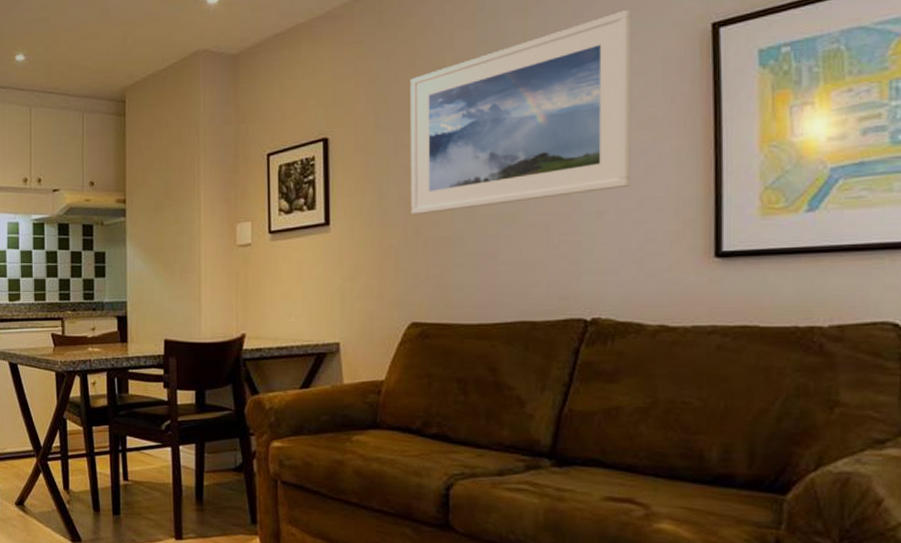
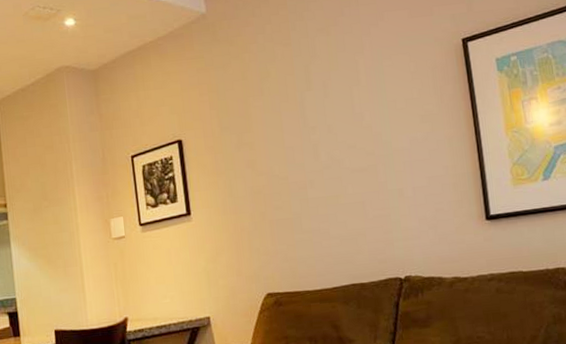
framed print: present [410,10,632,215] -> none [244,29,420,202]

